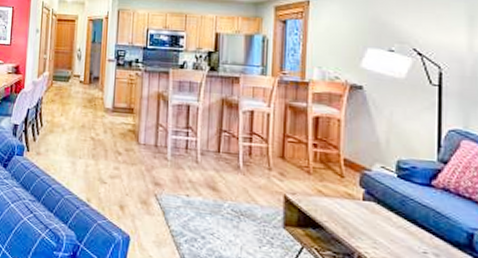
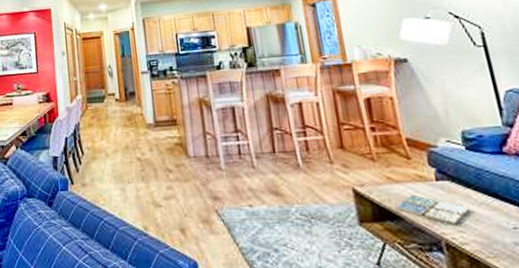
drink coaster: none [319,208,387,242] -> present [394,194,470,225]

